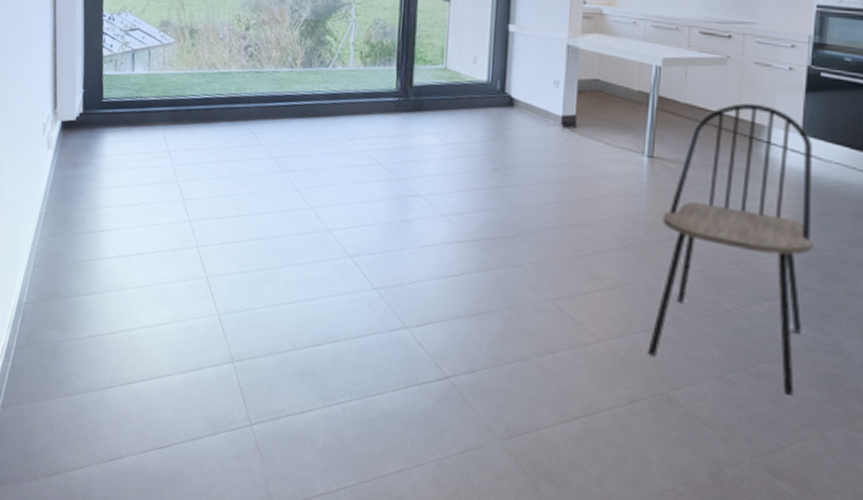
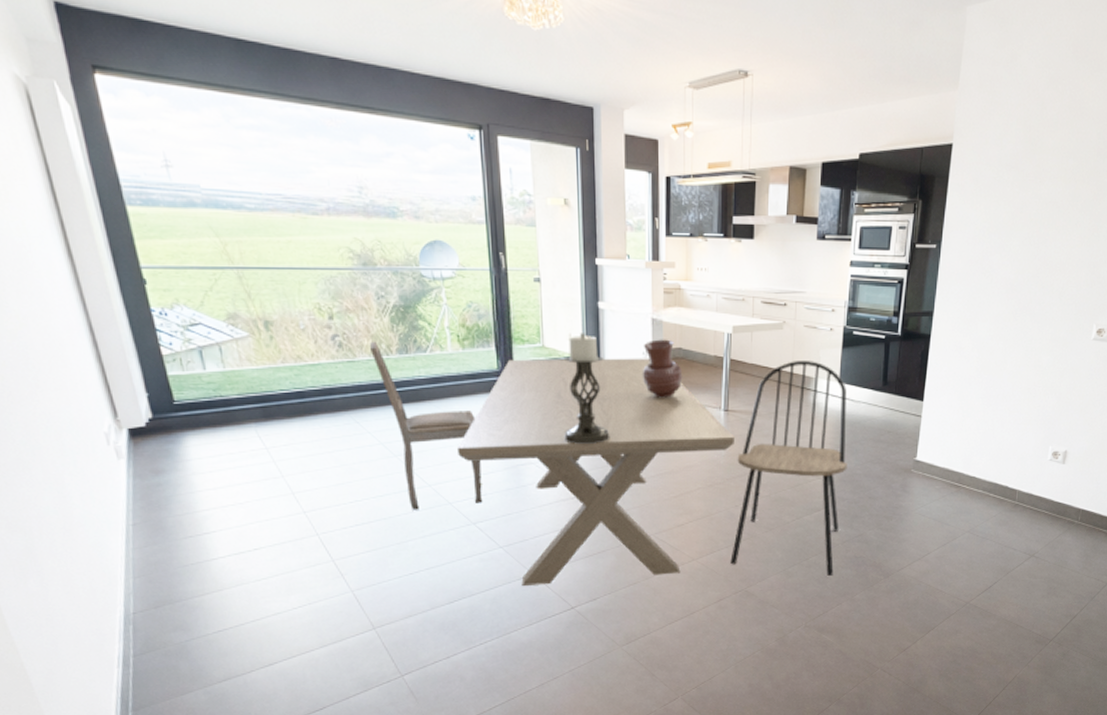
dining chair: none [277,53,367,235] -> present [370,341,483,510]
dining table: none [343,80,660,356] -> present [456,358,734,586]
candle holder: none [456,56,510,181] -> present [563,333,610,445]
vase: none [551,68,600,136] -> present [642,339,683,398]

